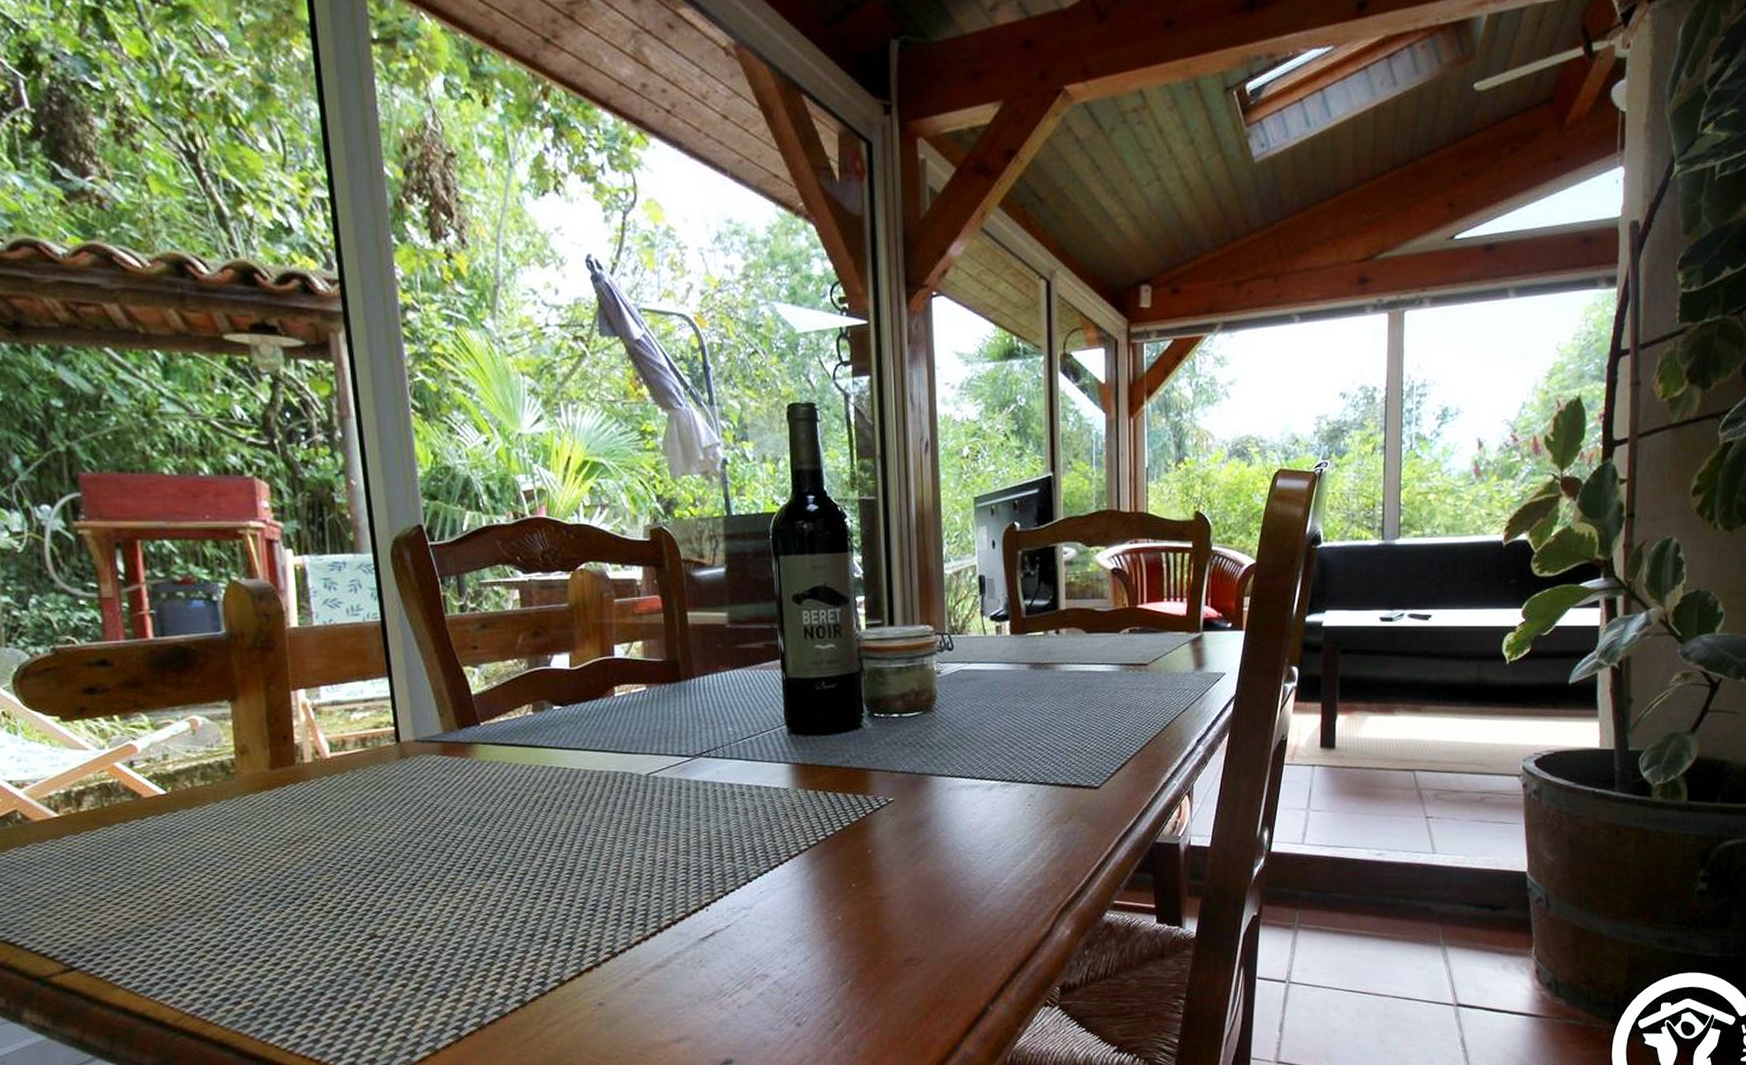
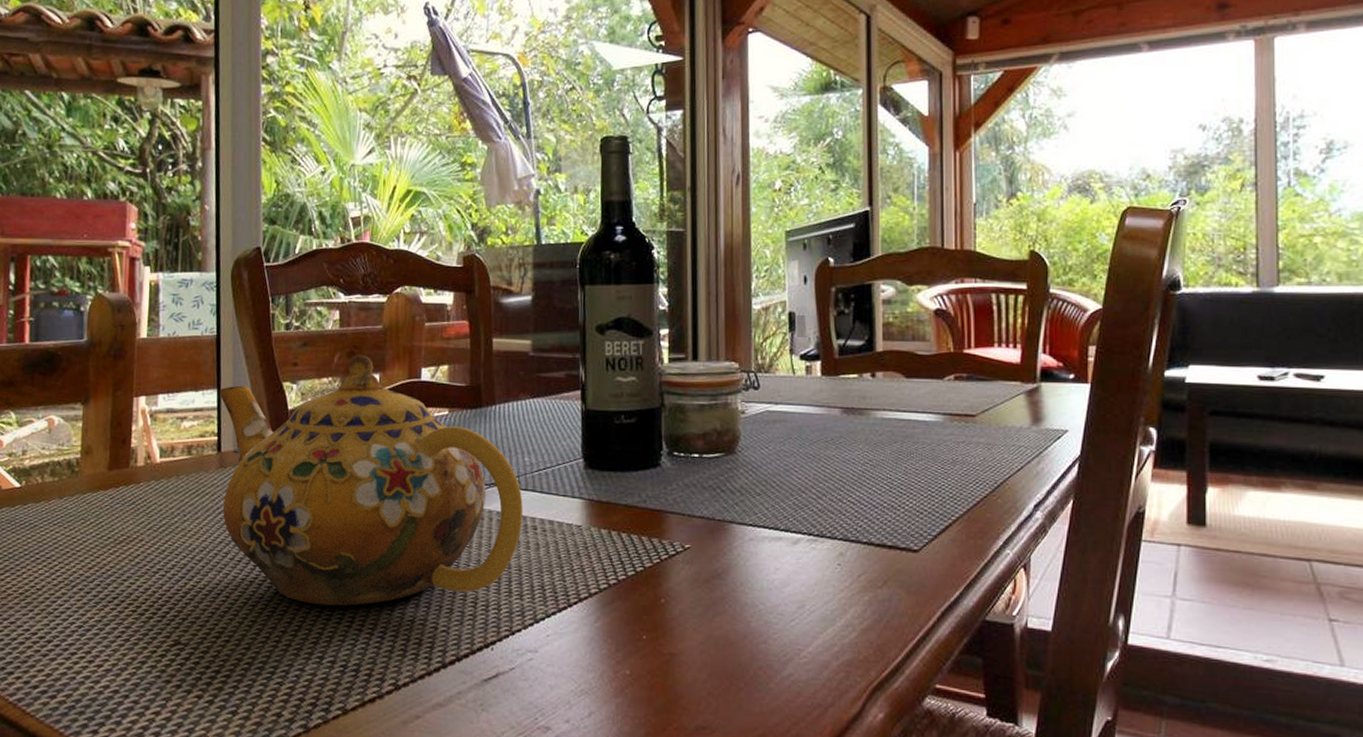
teapot: none [391,634,729,886] -> present [219,355,523,606]

